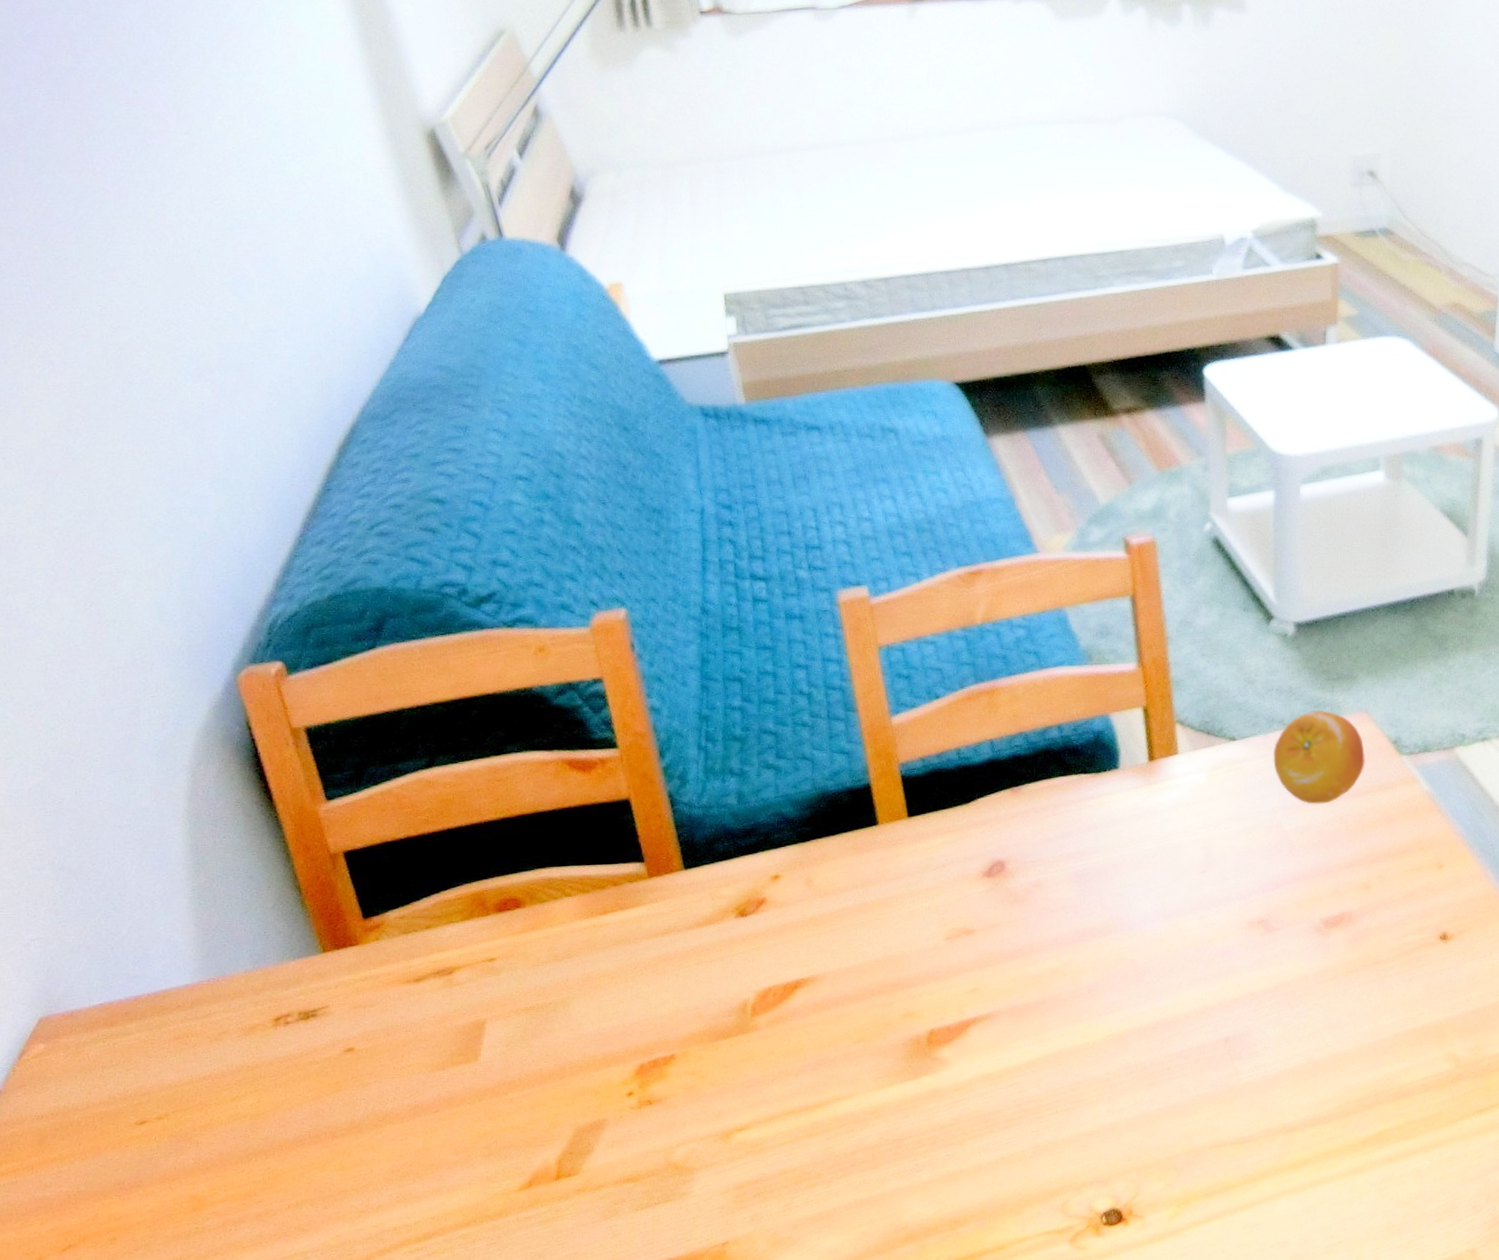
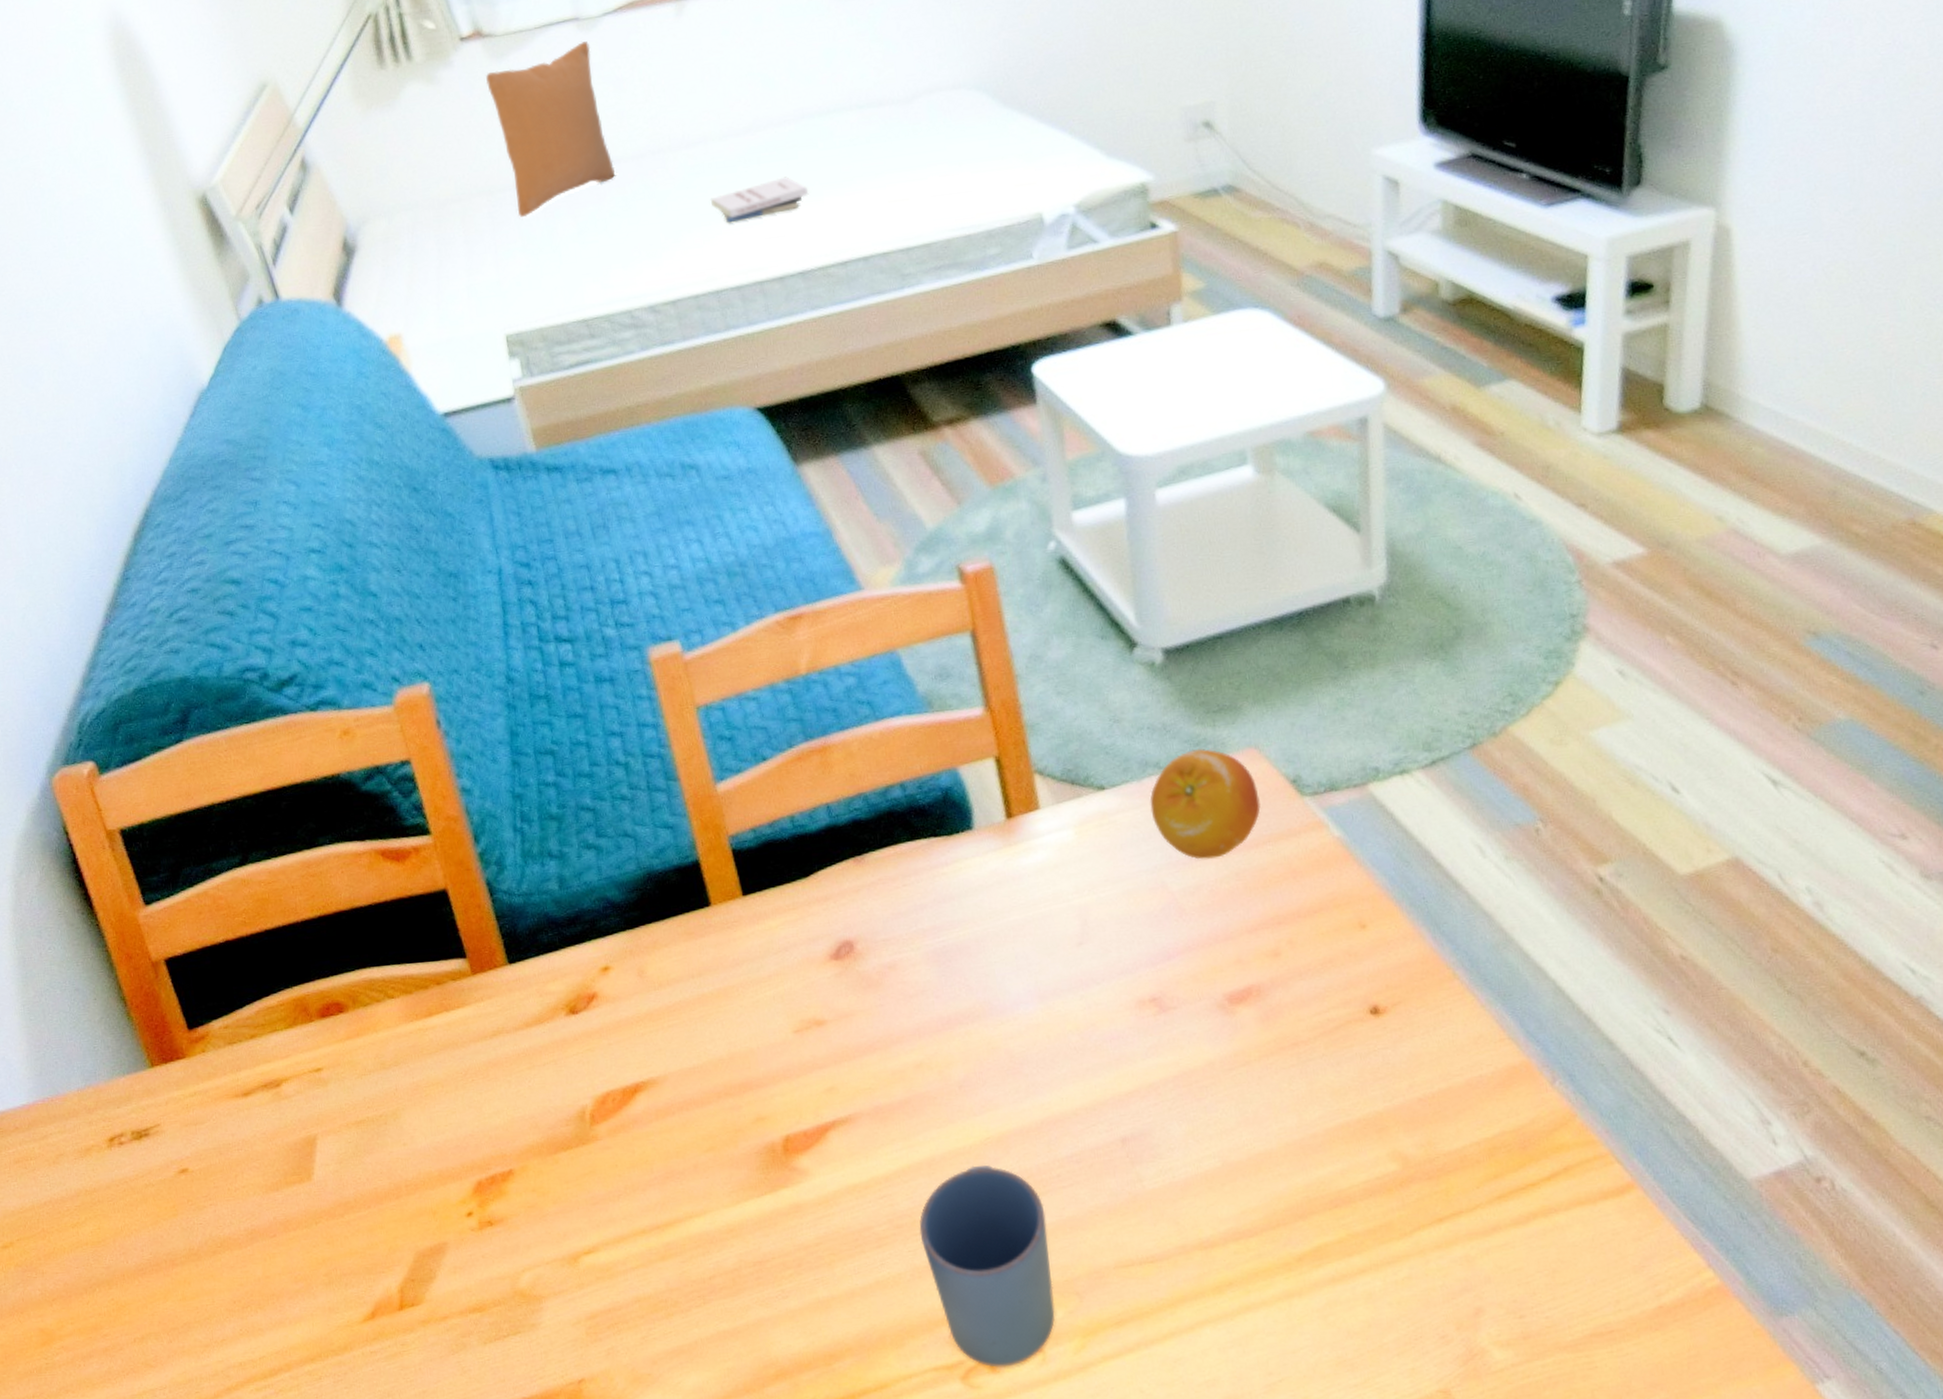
pillow: none [723,30,839,186] -> present [486,41,615,217]
books: none [926,176,1018,212] -> present [710,176,809,222]
mug: none [1043,1058,1156,1232] -> present [919,1164,1055,1368]

